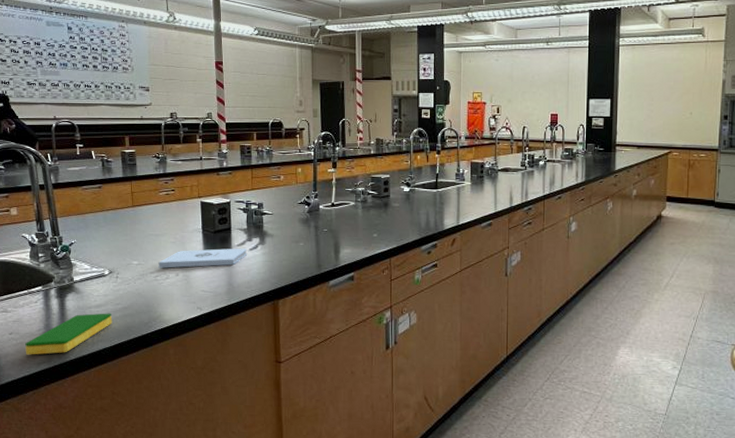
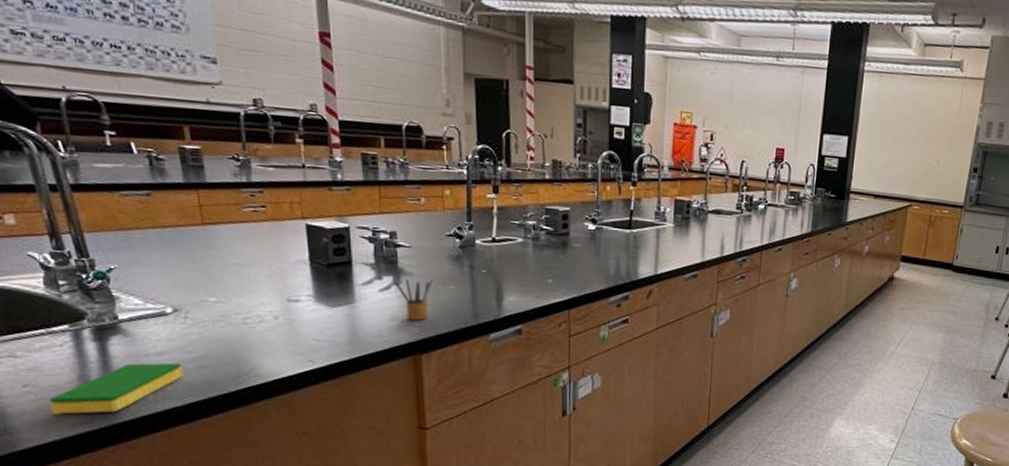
notepad: present [158,248,247,268] -> none [247,286,375,310]
pencil box: none [260,238,288,273] -> present [393,278,433,321]

